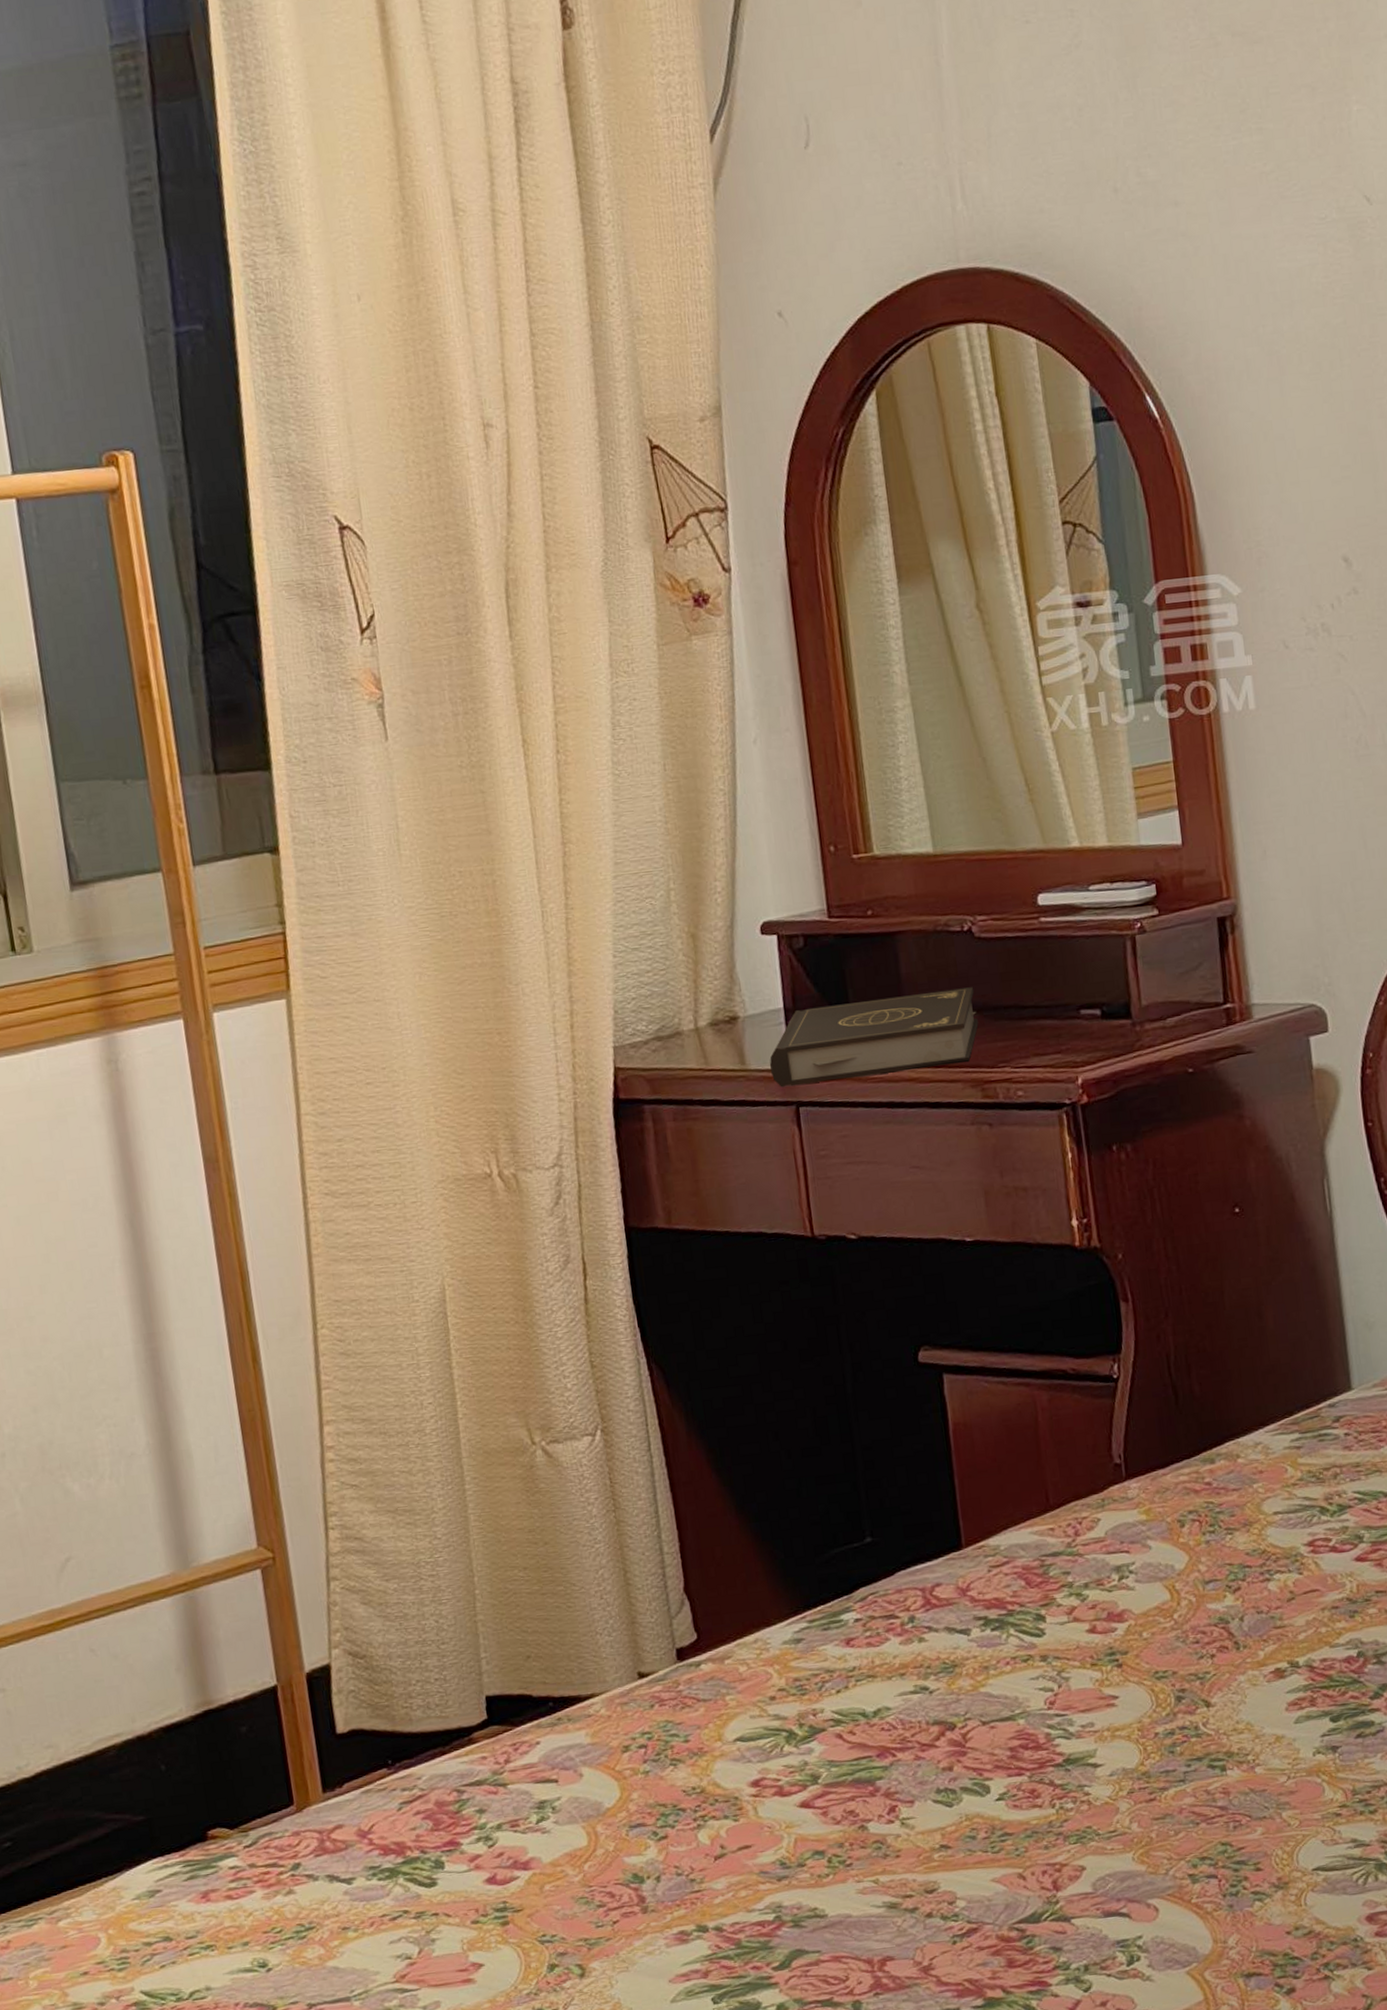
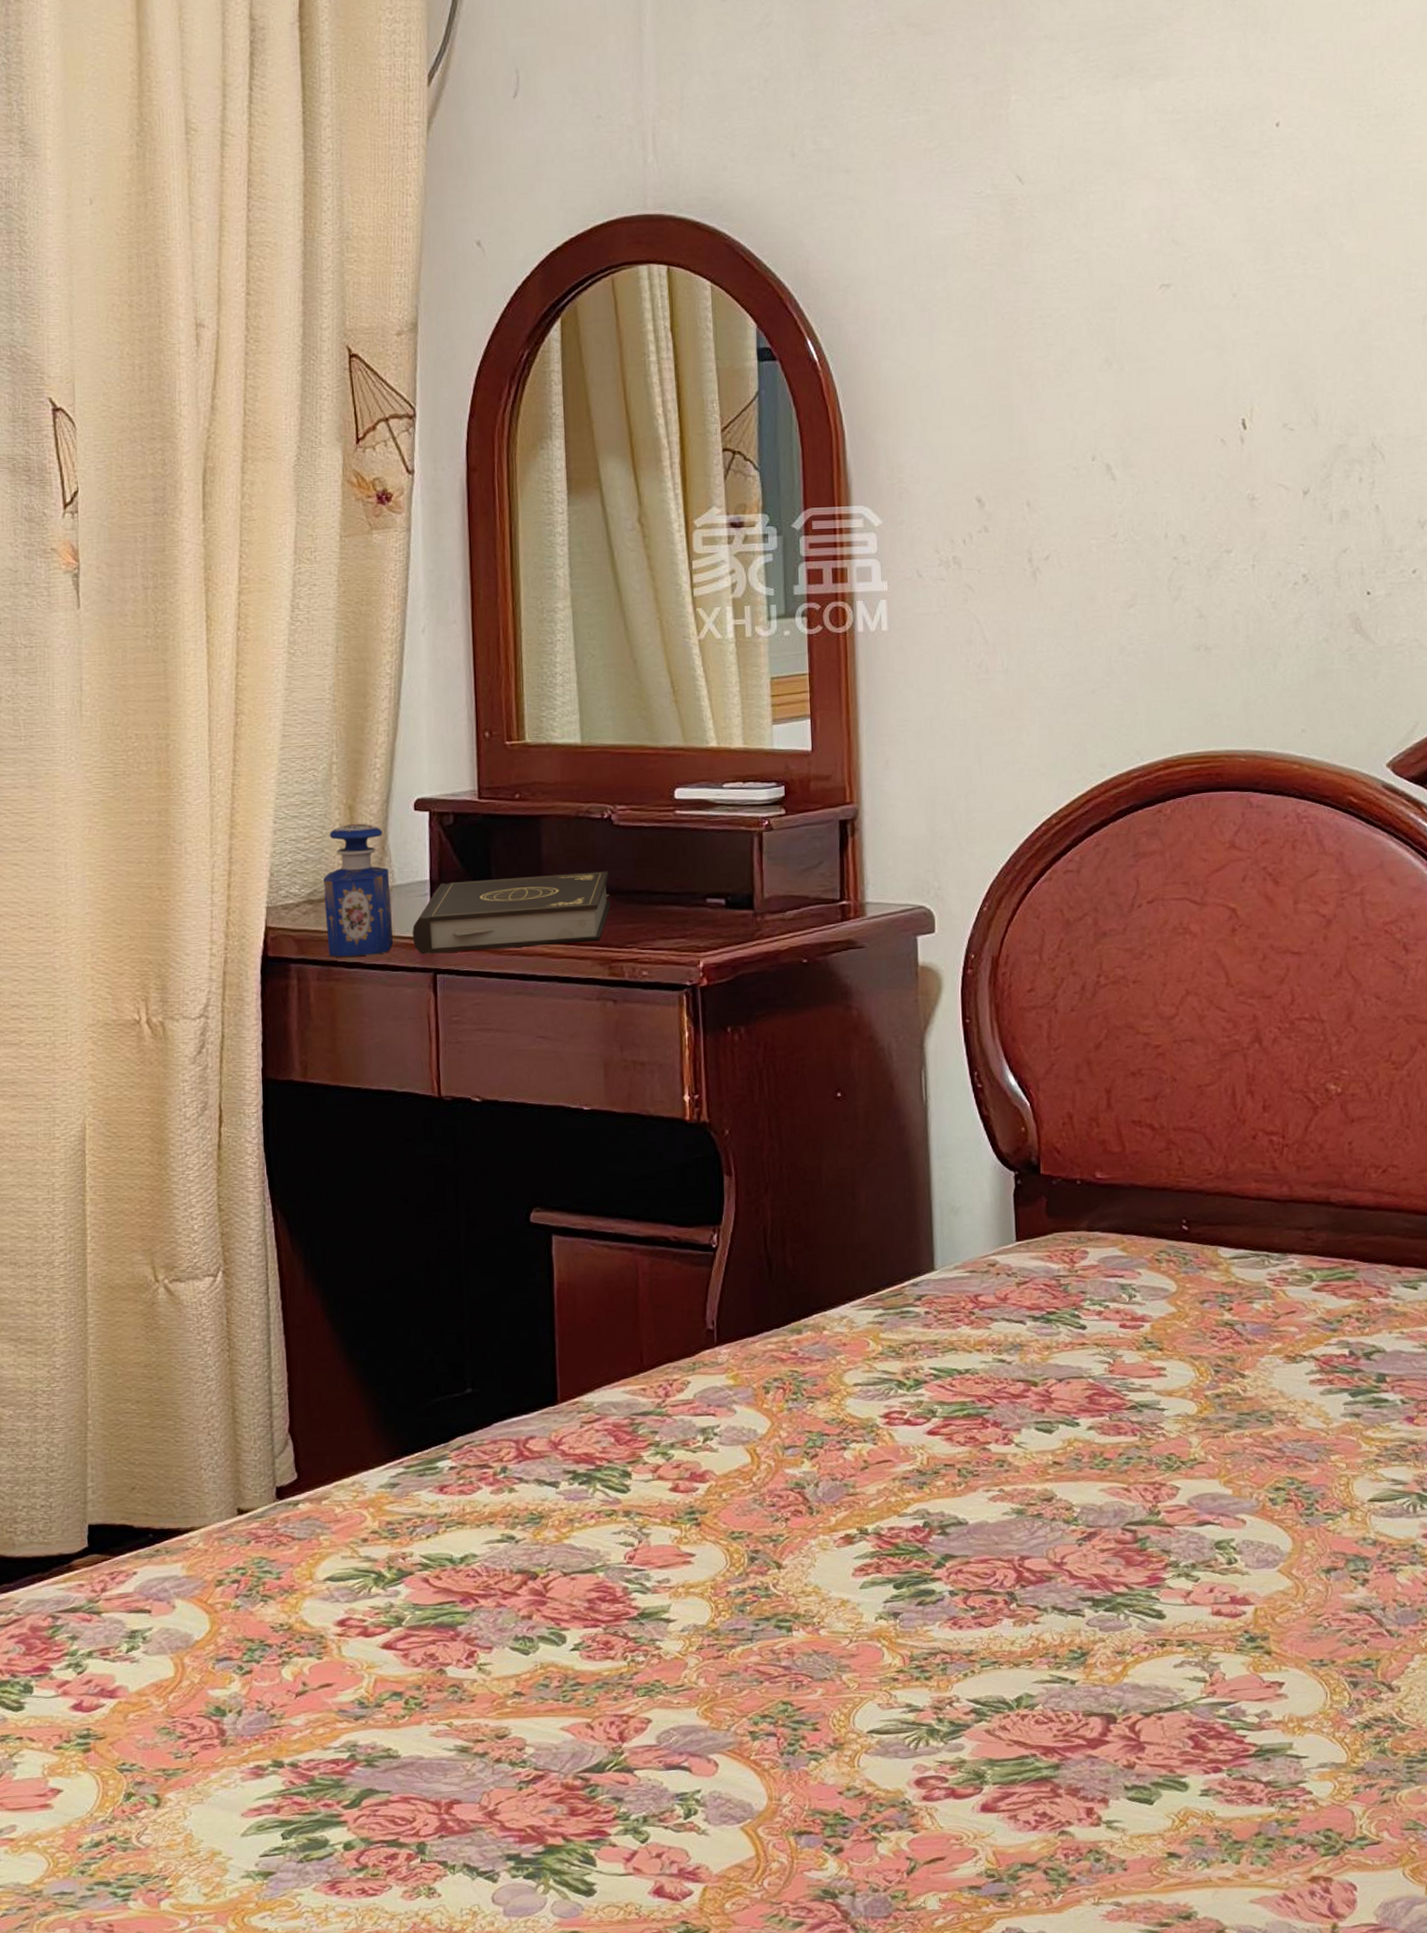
perfume bottle: none [670,952,751,1096] -> present [322,823,394,957]

